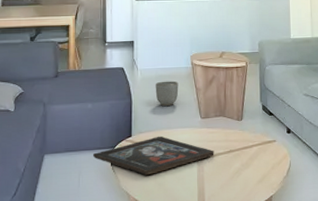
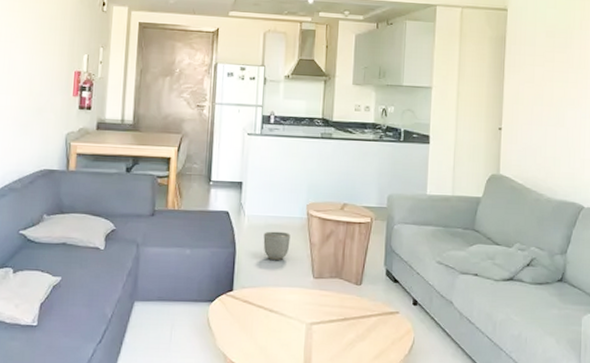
religious icon: present [92,136,214,176] -> none [187,293,326,337]

